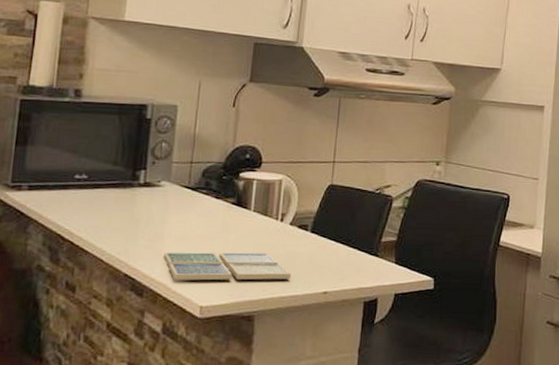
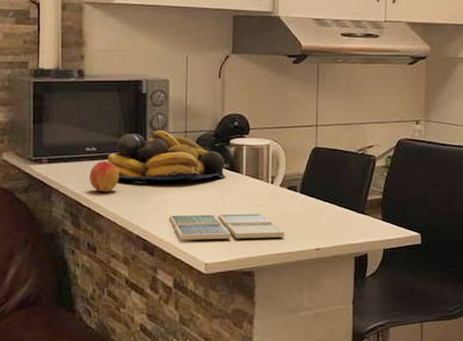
peach: none [75,190,111,226] -> present [89,161,119,193]
fruit bowl: none [95,159,232,215] -> present [104,130,226,181]

